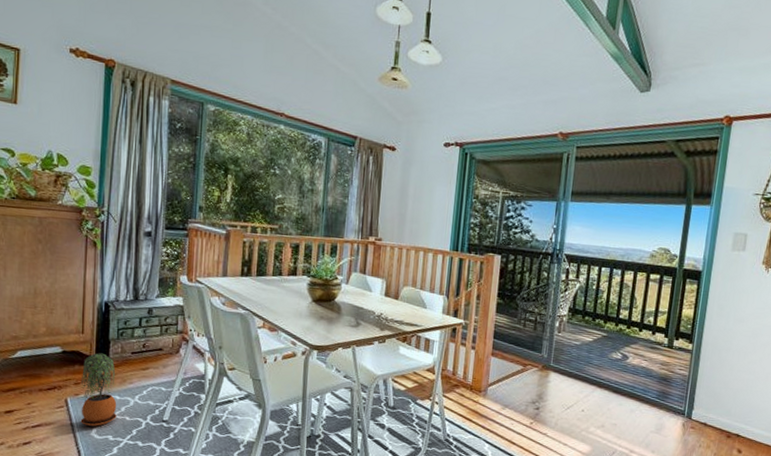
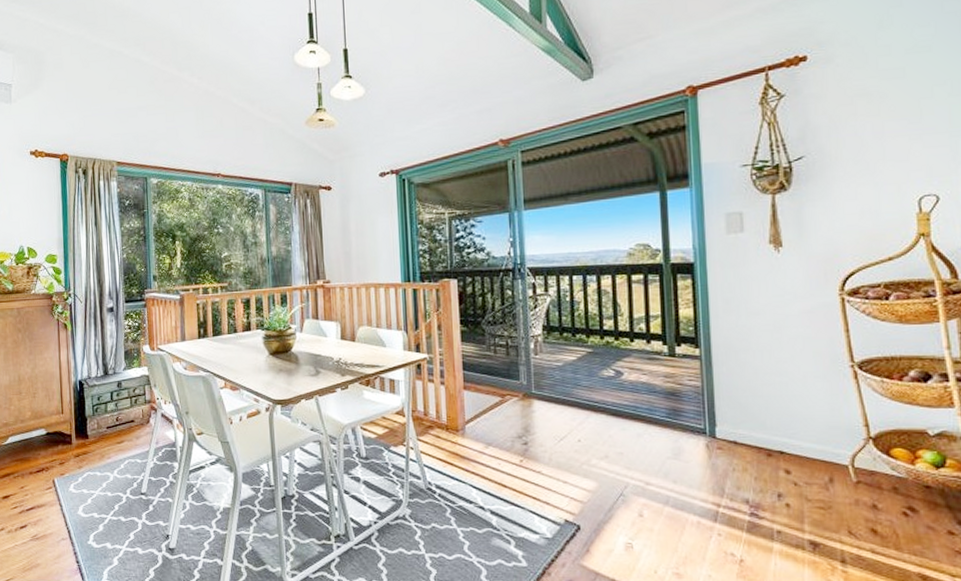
potted plant: present [80,353,117,427] -> none [64,431,99,505]

